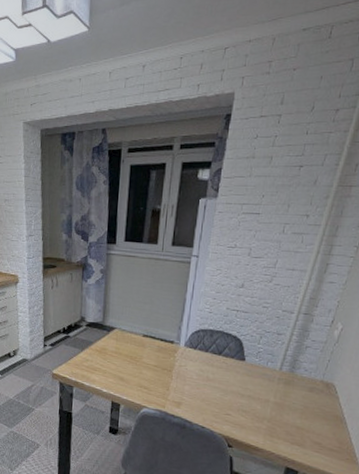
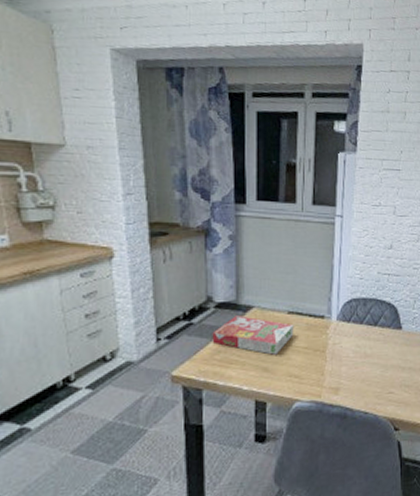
cereal box: none [82,334,147,368] -> present [212,315,294,355]

